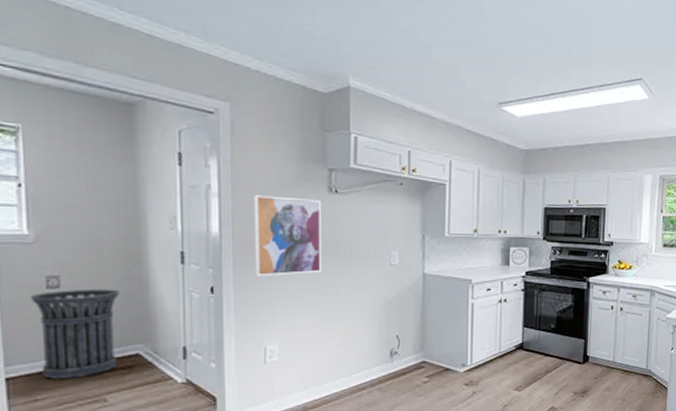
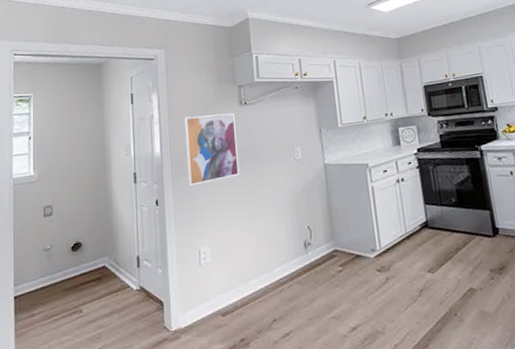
trash can: present [30,288,121,379] -> none [33,211,93,295]

